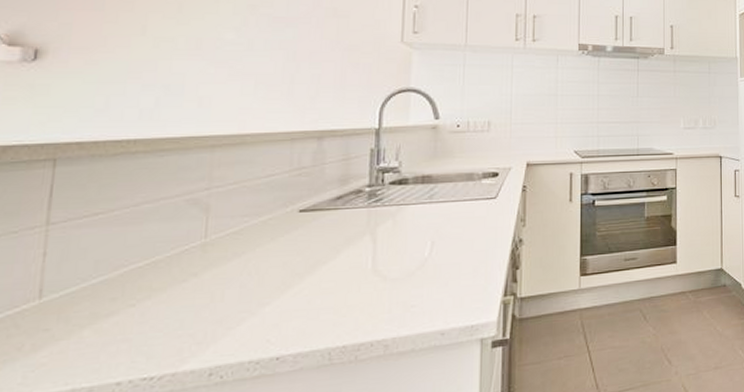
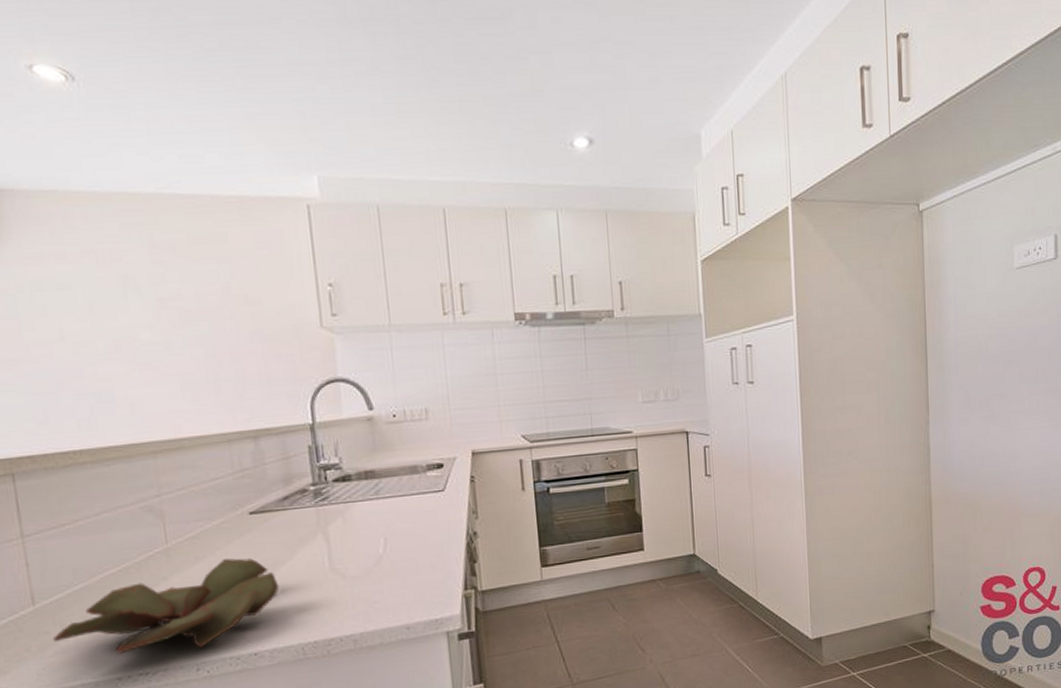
succulent plant: none [52,256,317,356] -> present [53,558,279,654]

